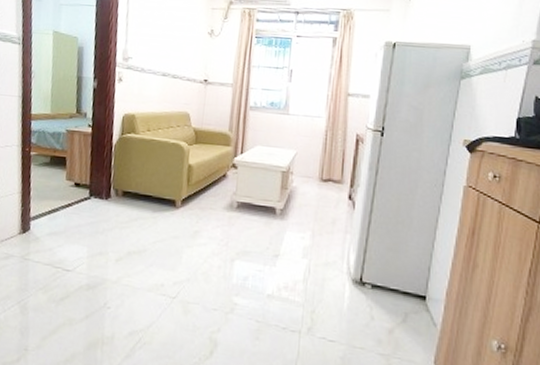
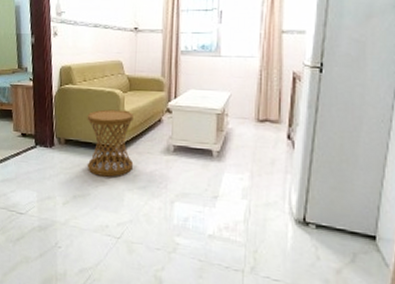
side table: none [146,161,198,233] -> present [87,109,134,177]

